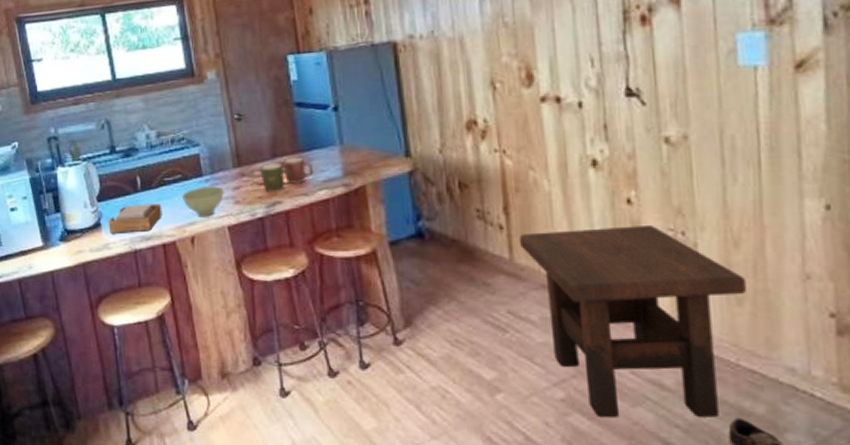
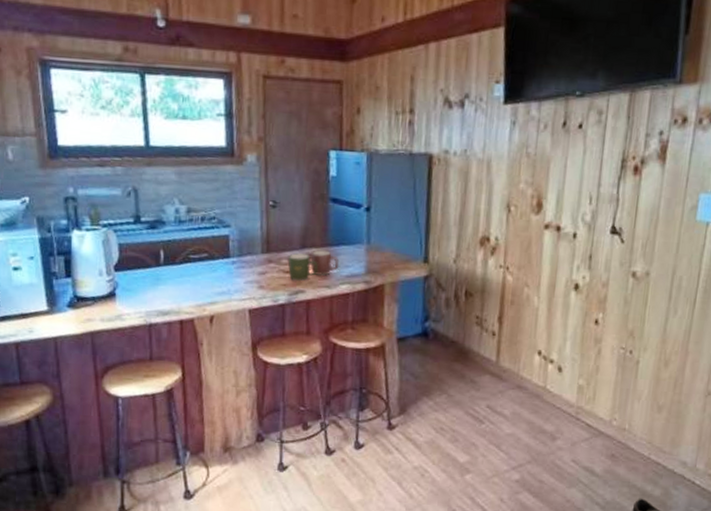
napkin holder: present [108,204,162,233] -> none [123,278,184,307]
bowl: present [181,185,225,217] -> none [205,267,251,298]
side table: present [520,226,746,418] -> none [507,341,667,498]

